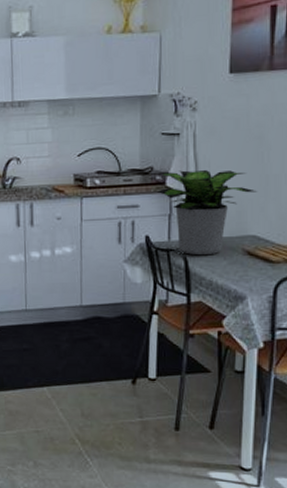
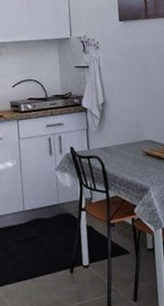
potted plant: present [157,169,258,256] -> none [76,92,148,160]

